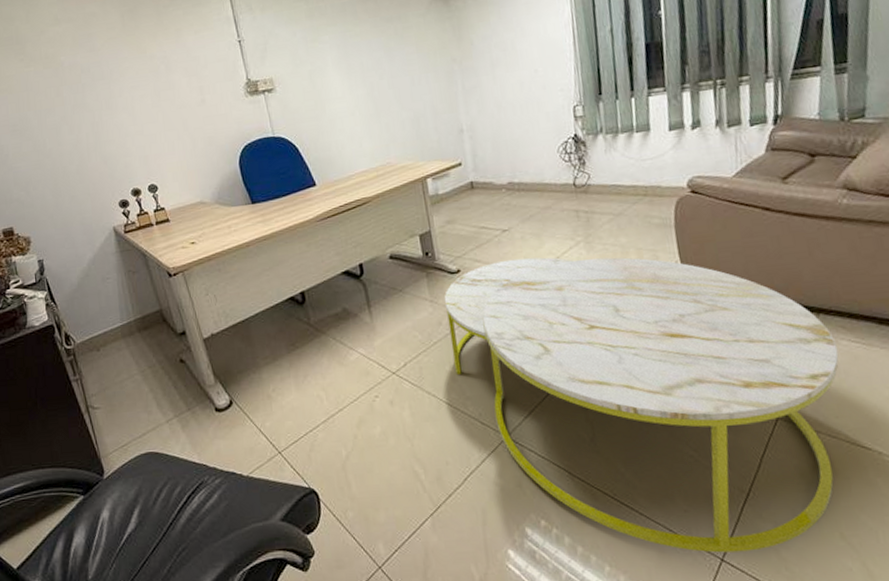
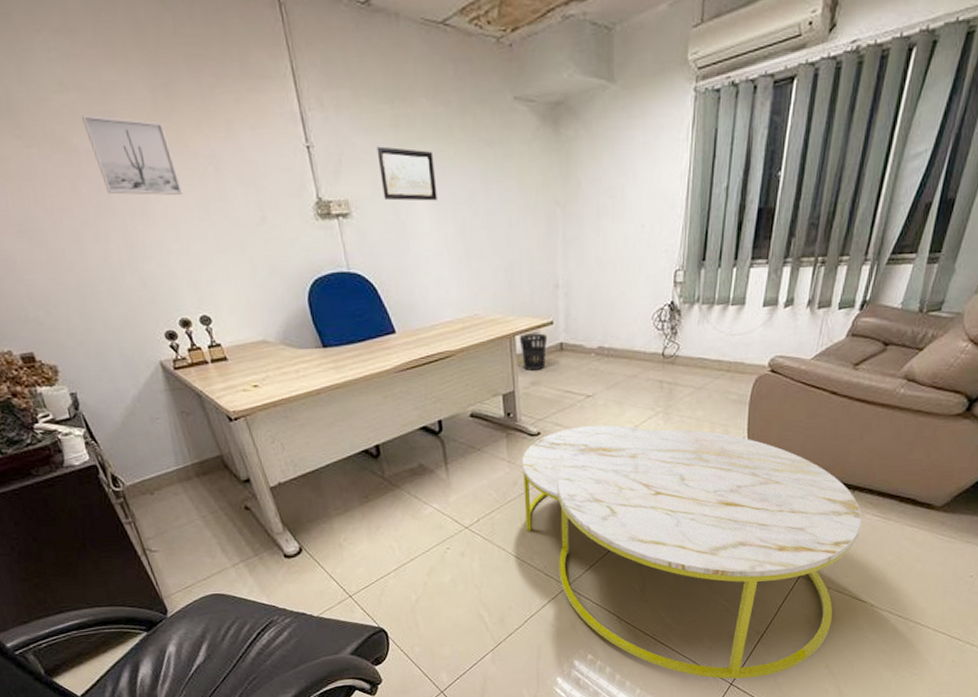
wall art: none [69,37,140,95] -> present [82,115,183,195]
wall art: none [295,32,348,75] -> present [377,146,438,201]
wastebasket: none [430,174,459,210] -> present [519,333,548,371]

